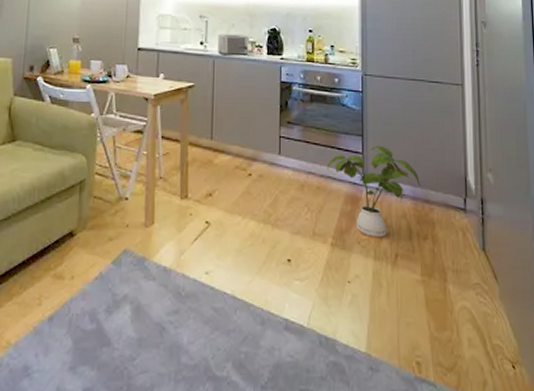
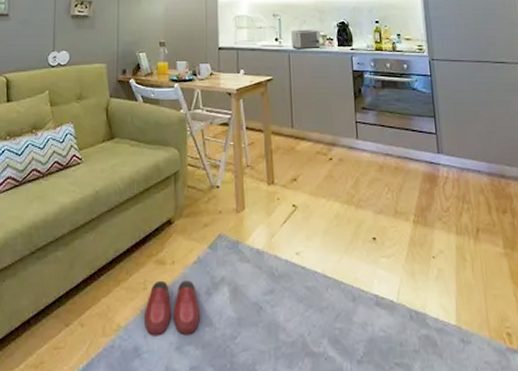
slippers: none [37,296,98,355] -> present [145,280,200,336]
house plant: present [327,145,420,237] -> none [403,125,495,213]

